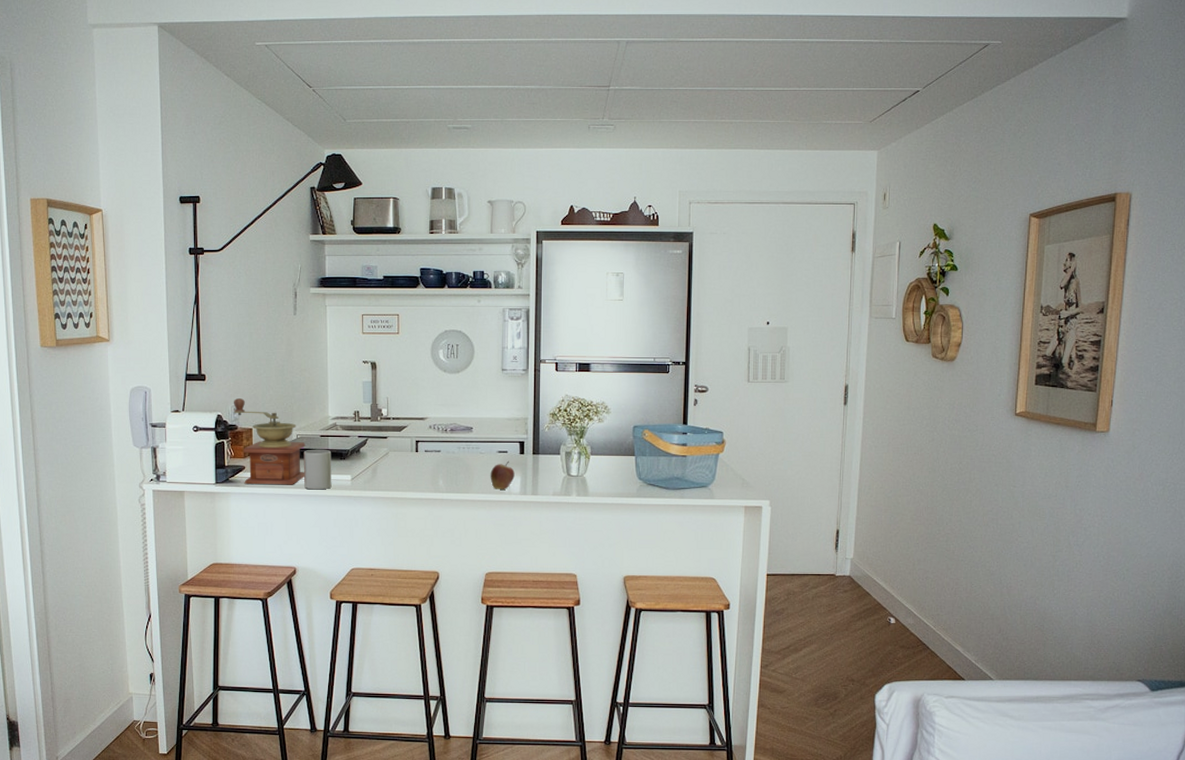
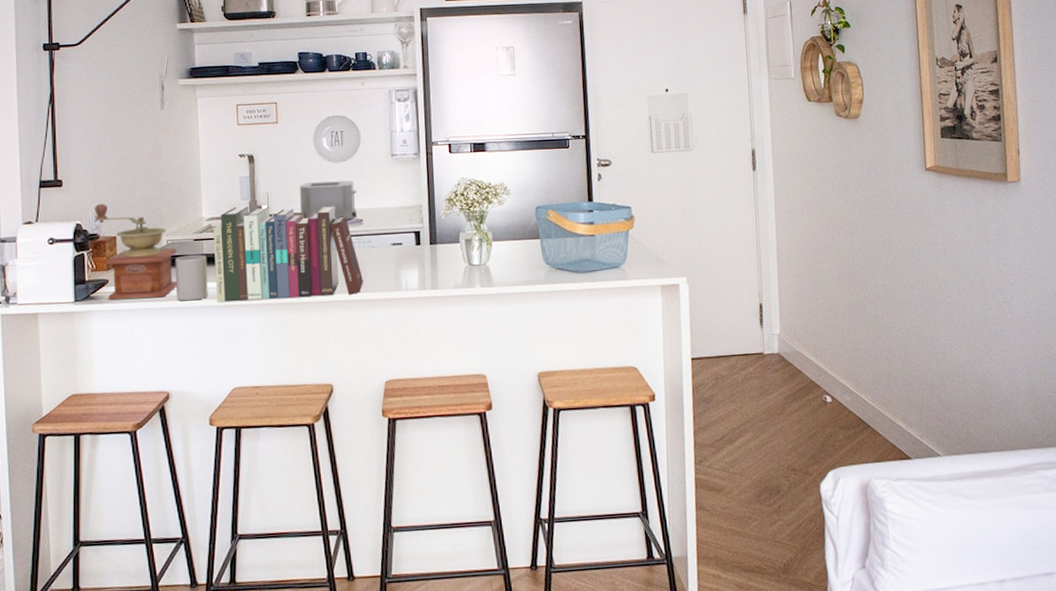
books: none [337,408,471,495] -> present [213,206,364,303]
toaster: none [416,391,468,429] -> present [299,180,357,222]
fruit: present [490,461,515,489] -> none [384,253,412,286]

